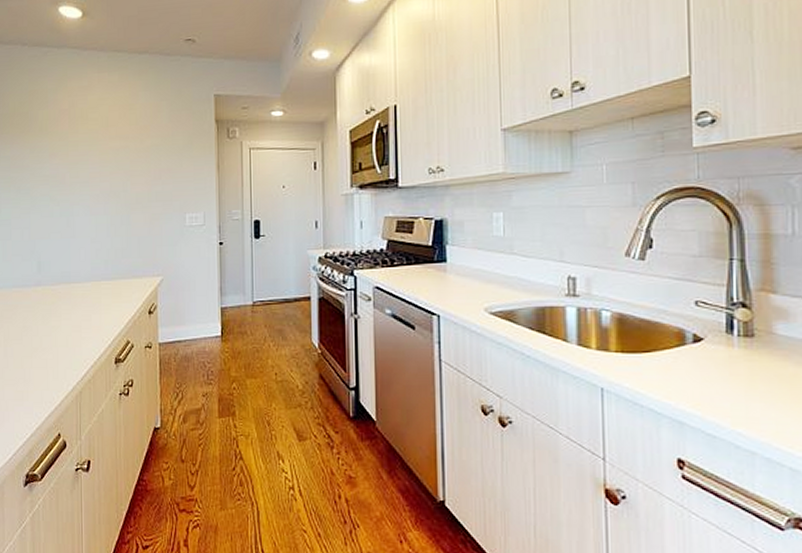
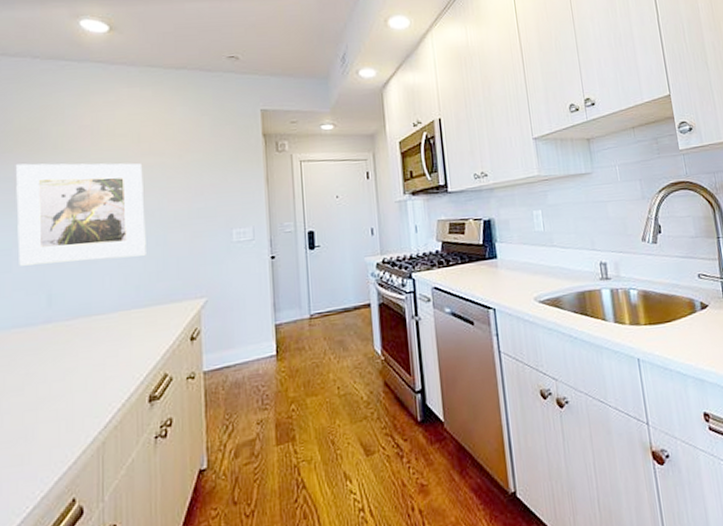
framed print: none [11,144,113,235] -> present [15,163,146,266]

